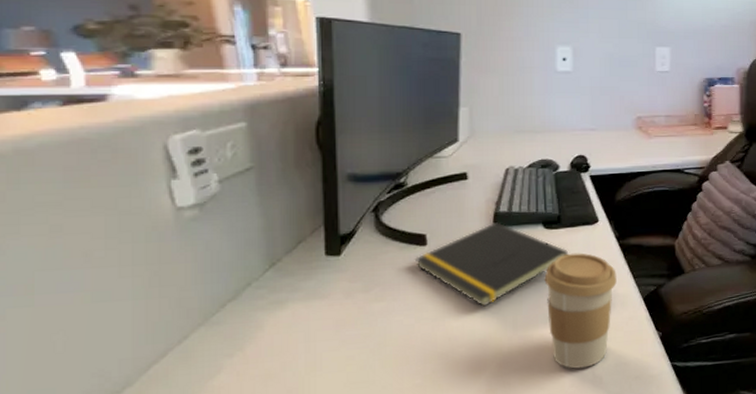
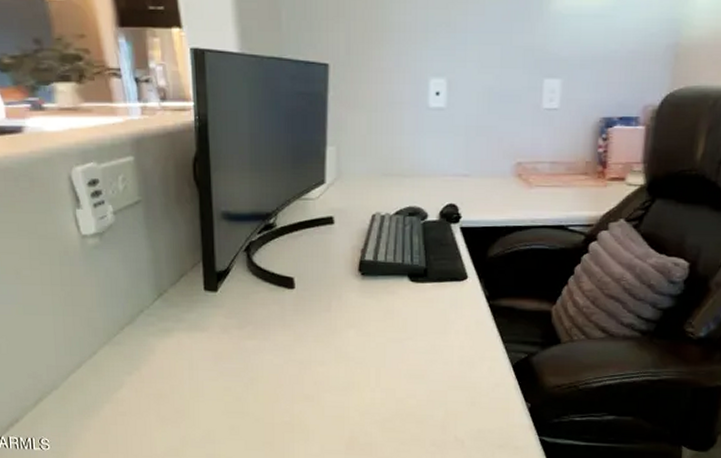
notepad: present [415,222,569,307] -> none [284,271,435,355]
coffee cup: present [544,253,617,369] -> none [408,310,485,429]

